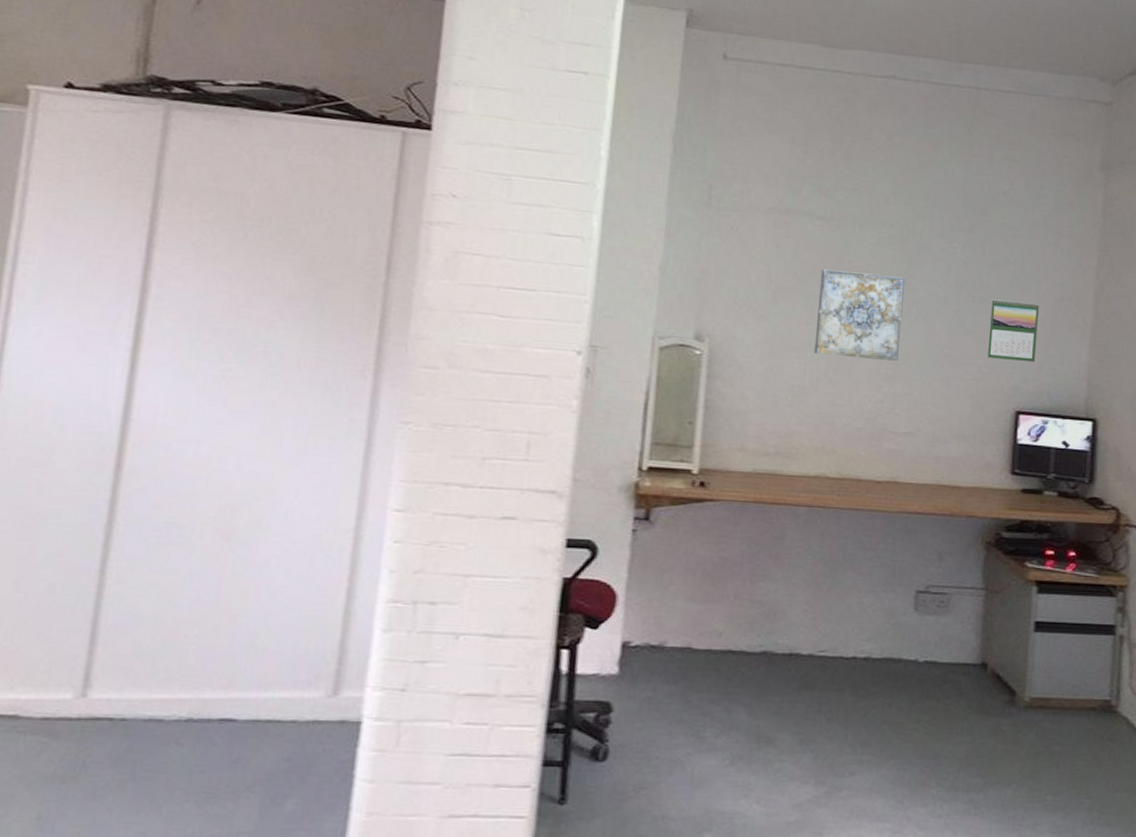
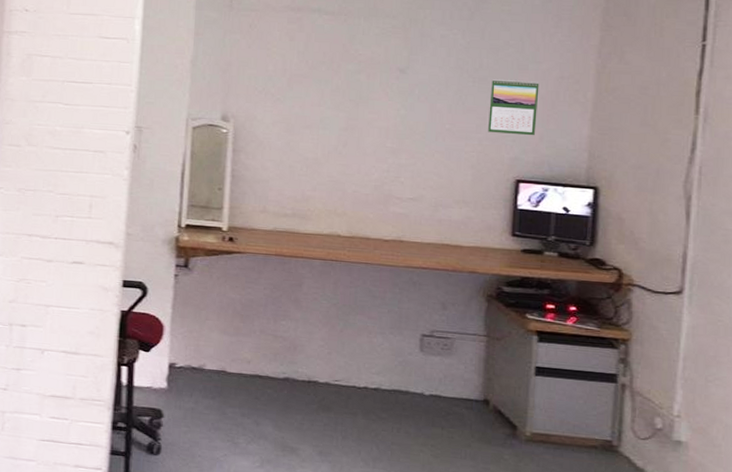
wall art: present [814,269,906,361] -> none [325,58,408,136]

